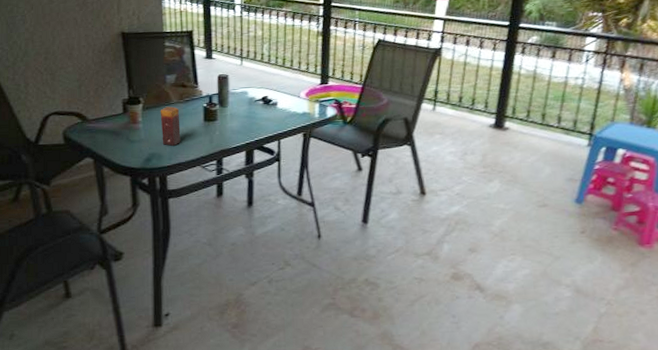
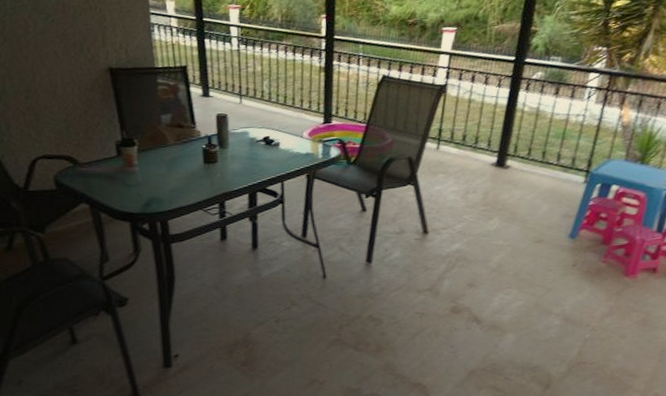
candle: present [160,106,181,146] -> none [156,148,181,190]

